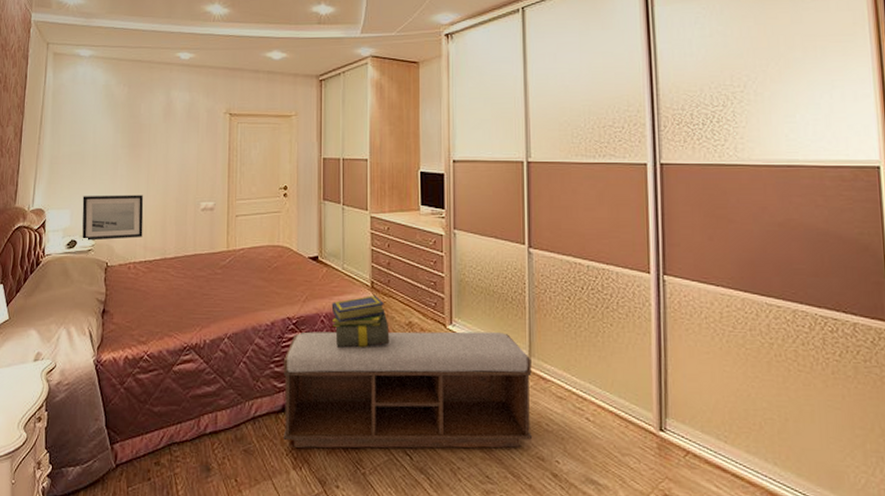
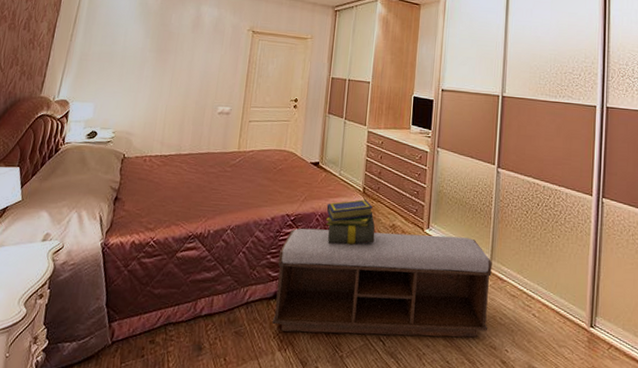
wall art: present [82,195,144,241] -> none [102,92,165,134]

